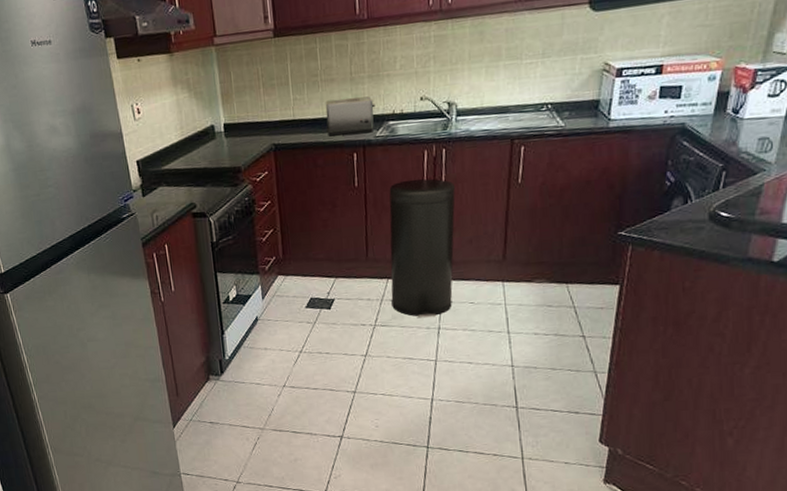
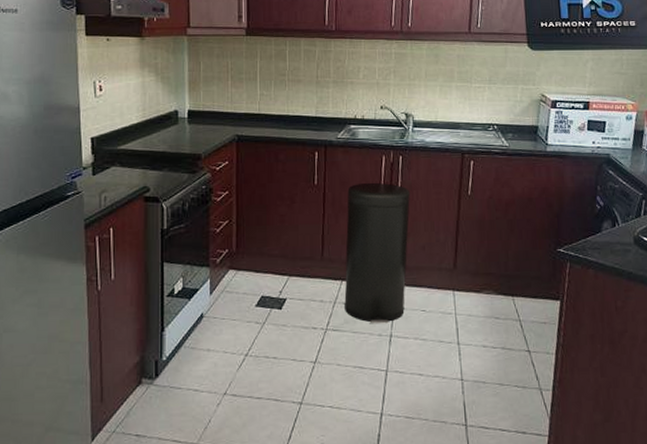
toaster: present [325,96,375,137] -> none [290,99,338,134]

